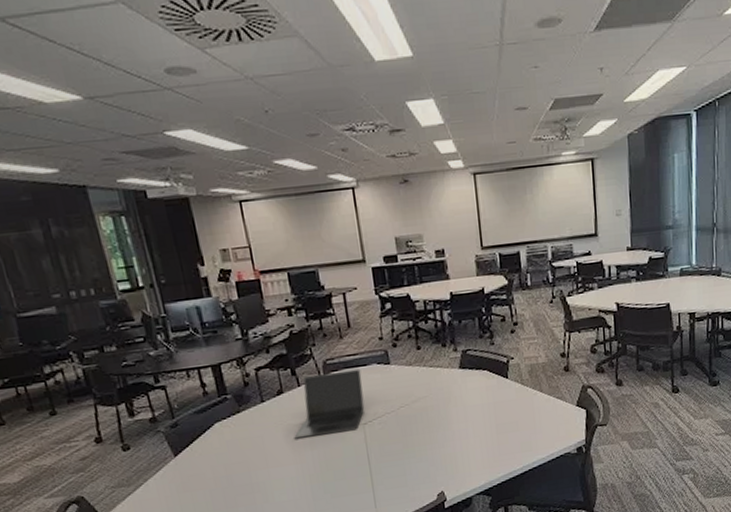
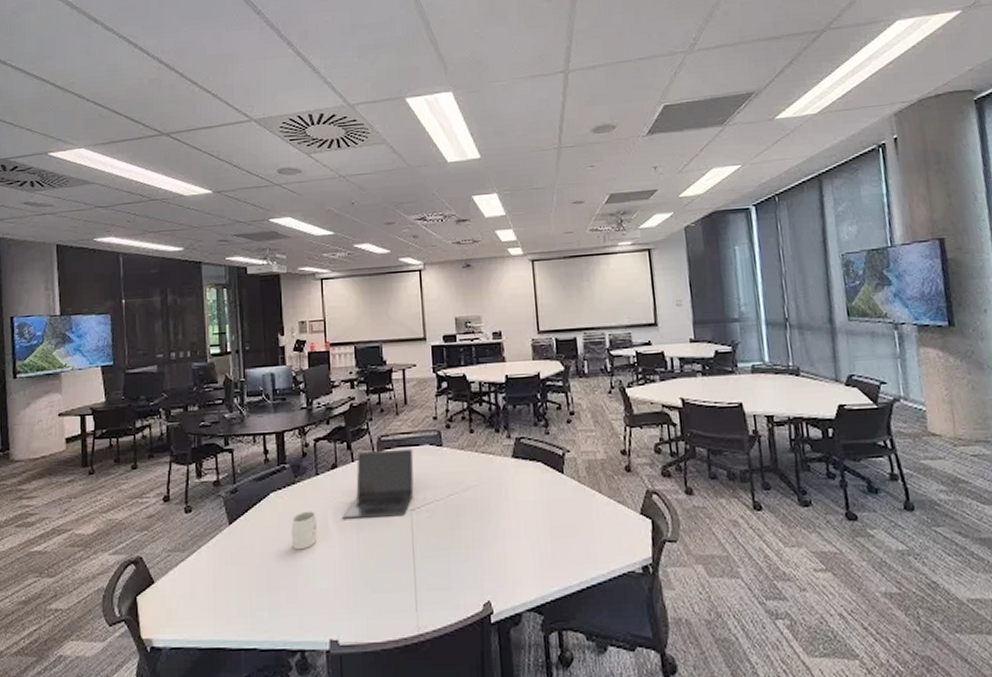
mug: none [241,435,271,472] -> present [291,511,317,550]

